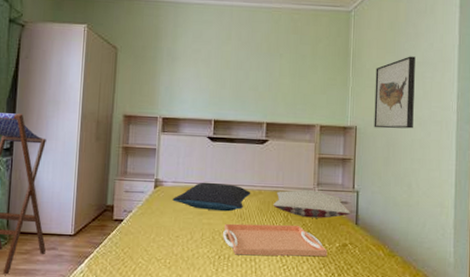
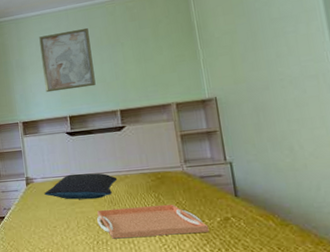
wall art: none [194,28,250,93] -> present [39,27,96,93]
pillow: present [273,190,351,218] -> none [141,168,228,196]
wall art: present [374,56,415,129] -> none [226,13,283,96]

